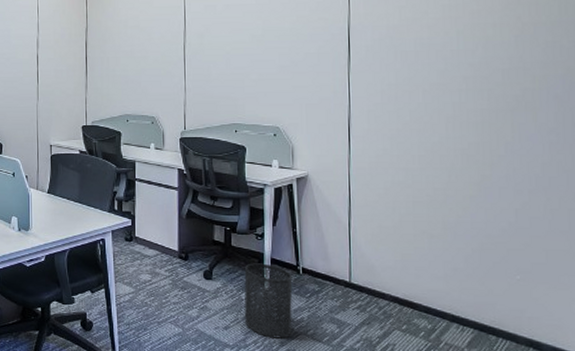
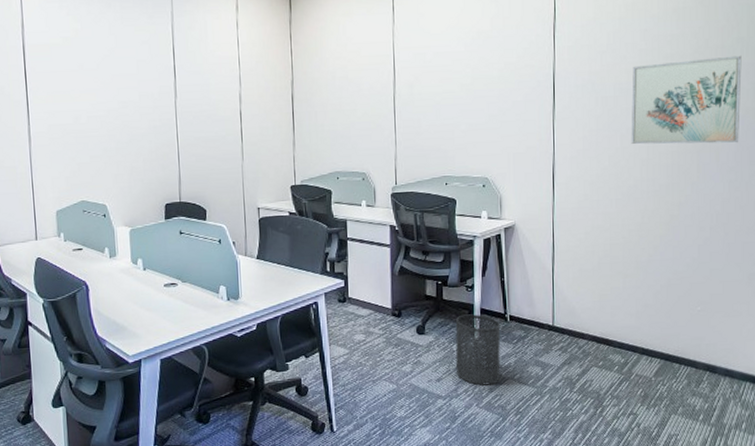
wall art: none [434,12,560,104] -> present [631,55,742,145]

